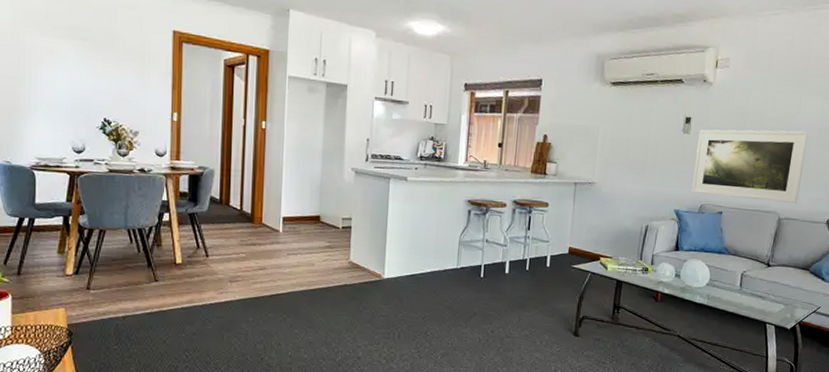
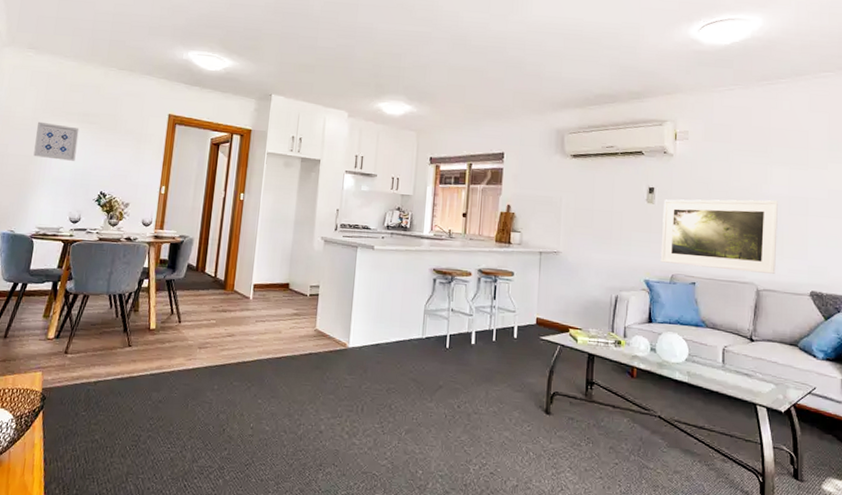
wall art: none [18,36,70,84] -> present [33,121,80,161]

